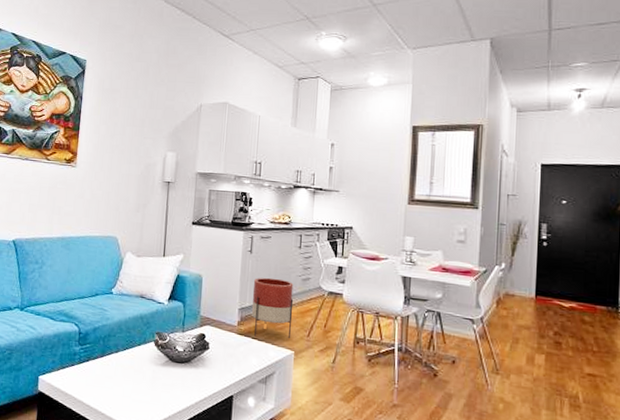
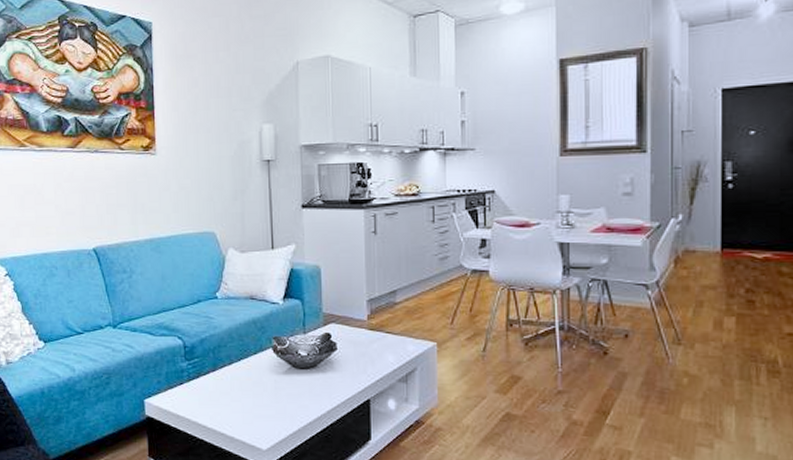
planter: present [251,277,294,338] -> none [381,260,432,331]

